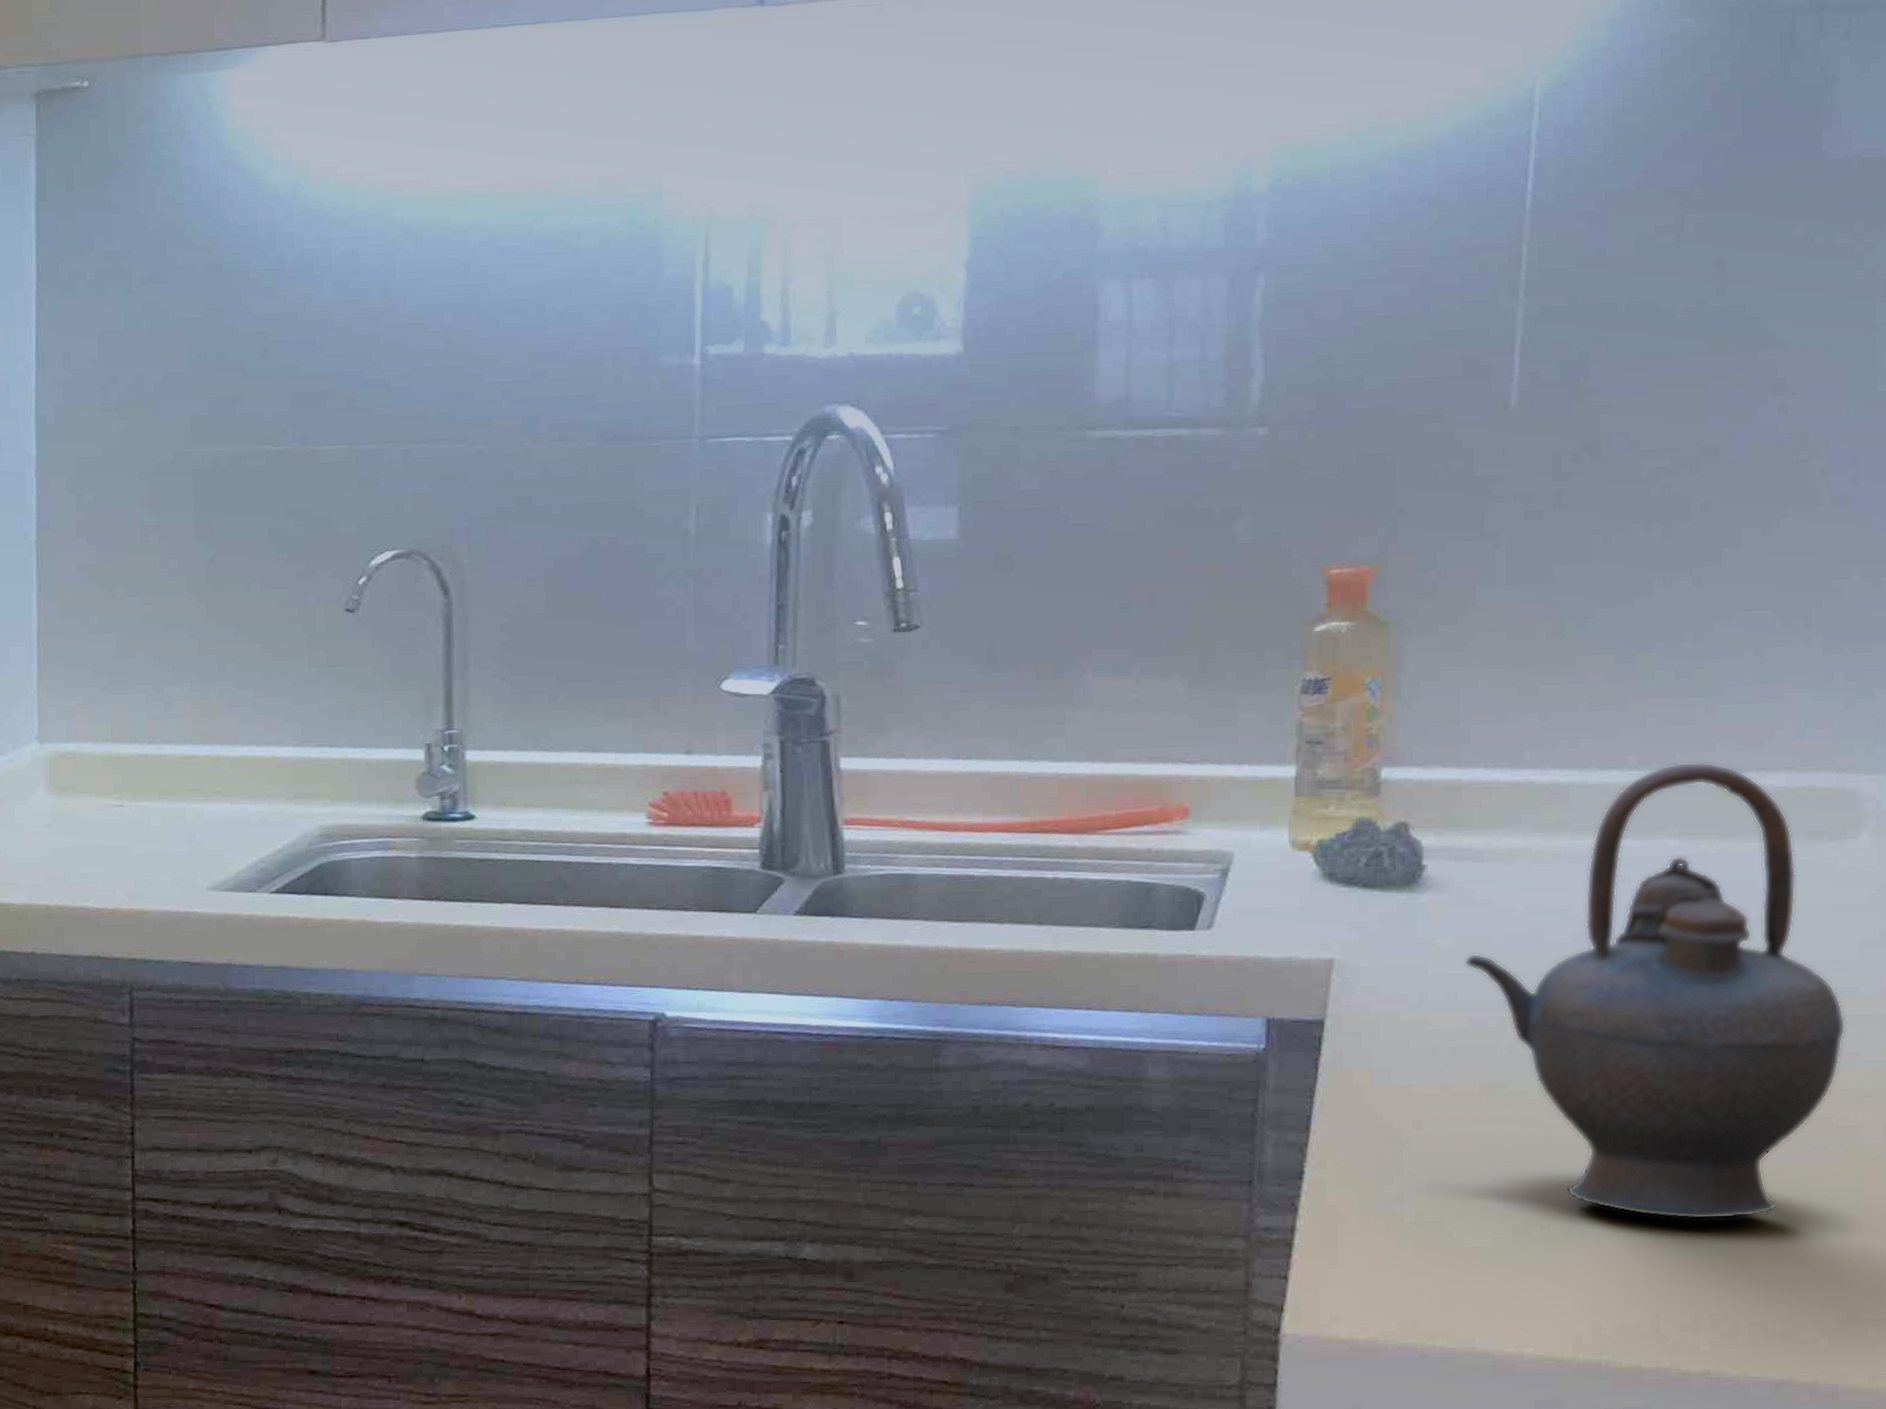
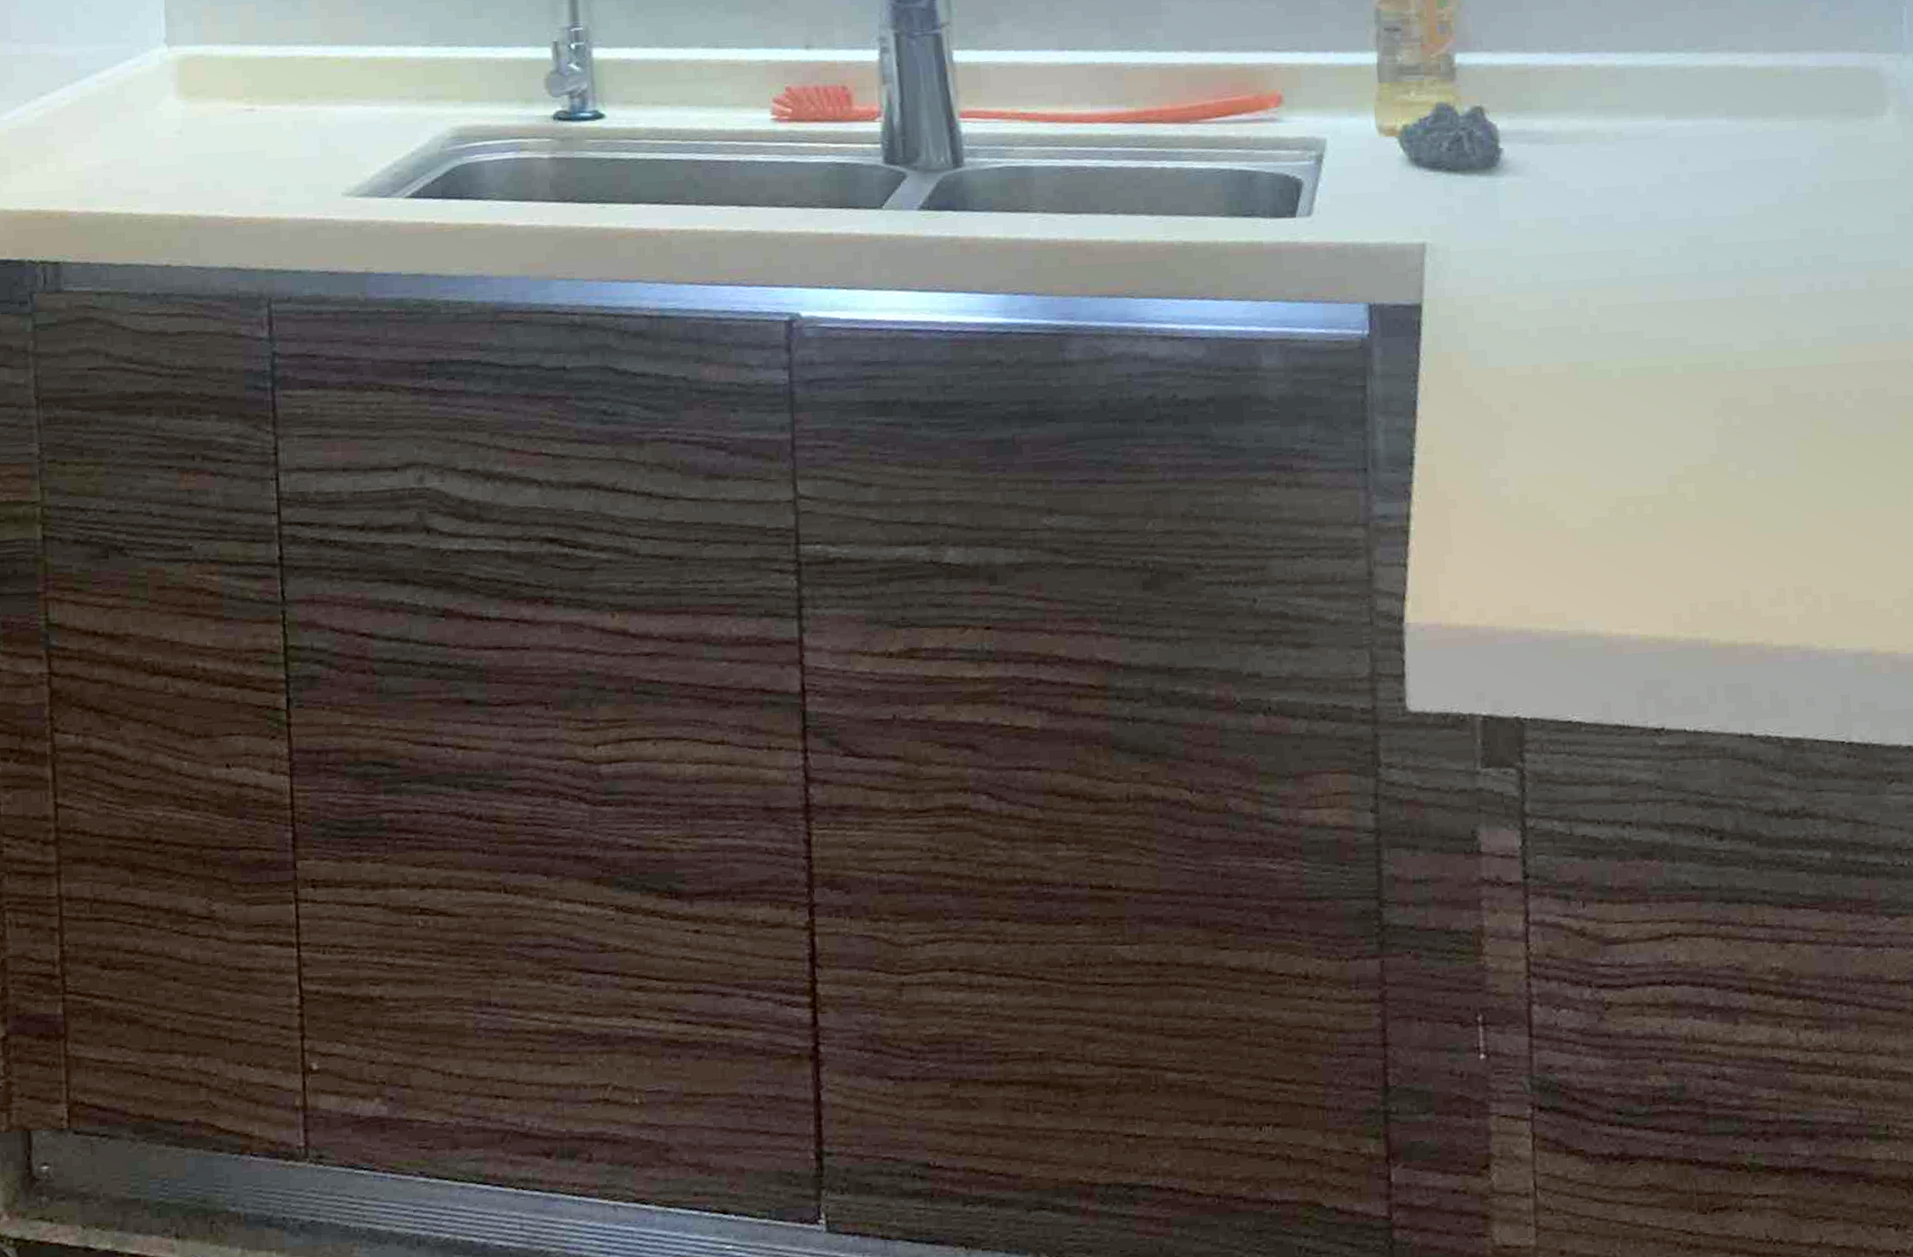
teapot: present [1464,761,1846,1220] -> none [1544,43,1891,494]

